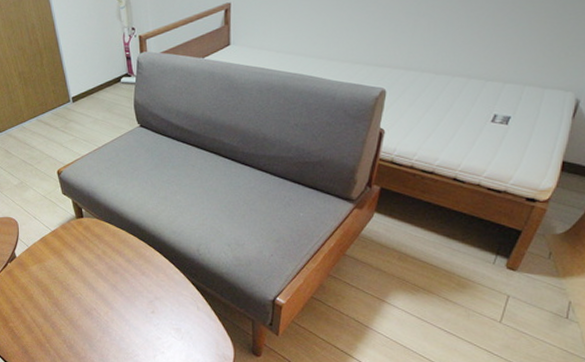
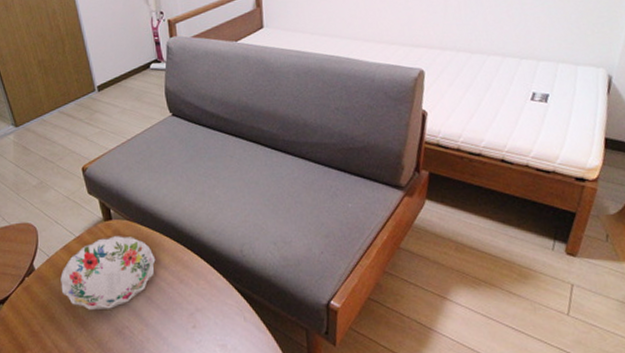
decorative bowl: none [38,232,121,293] -> present [60,236,156,310]

